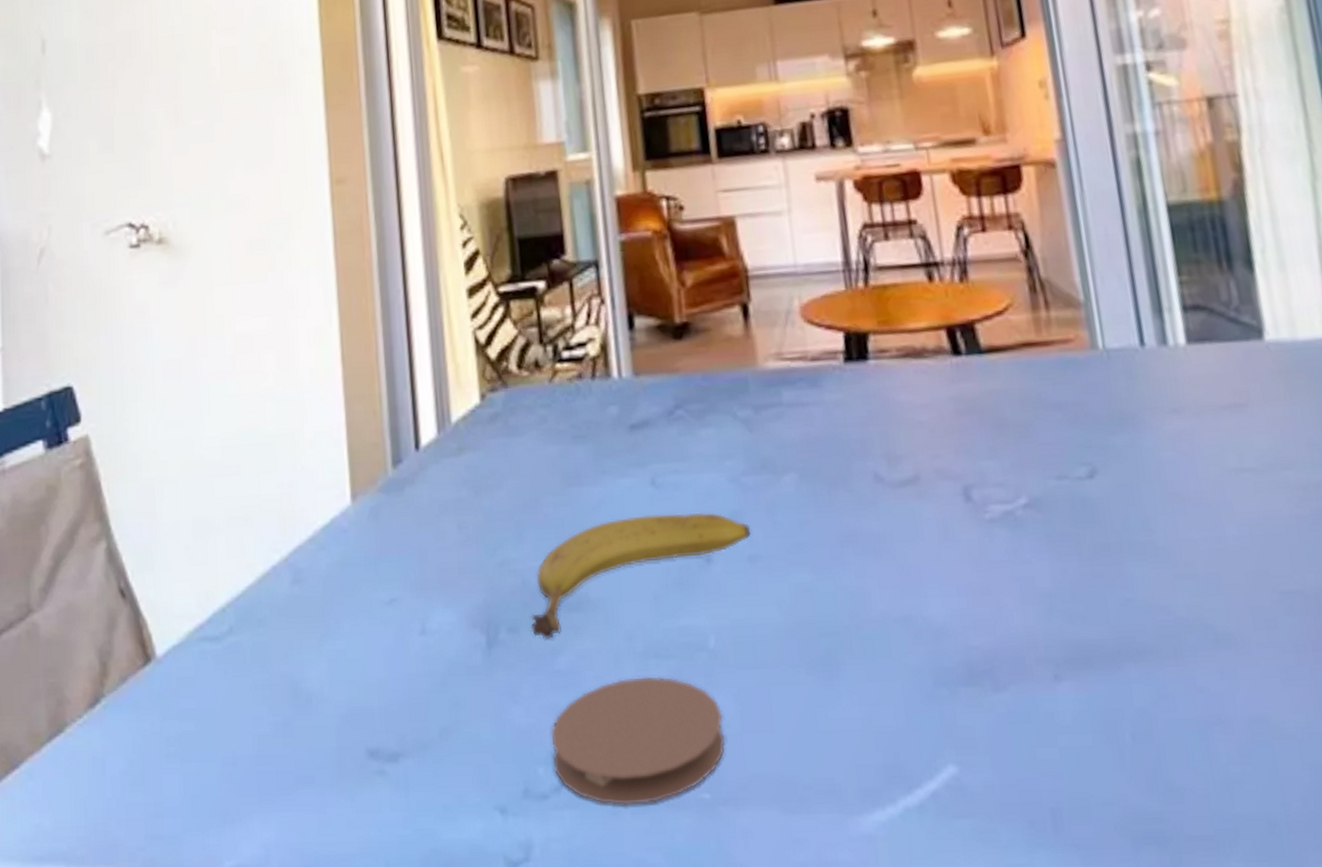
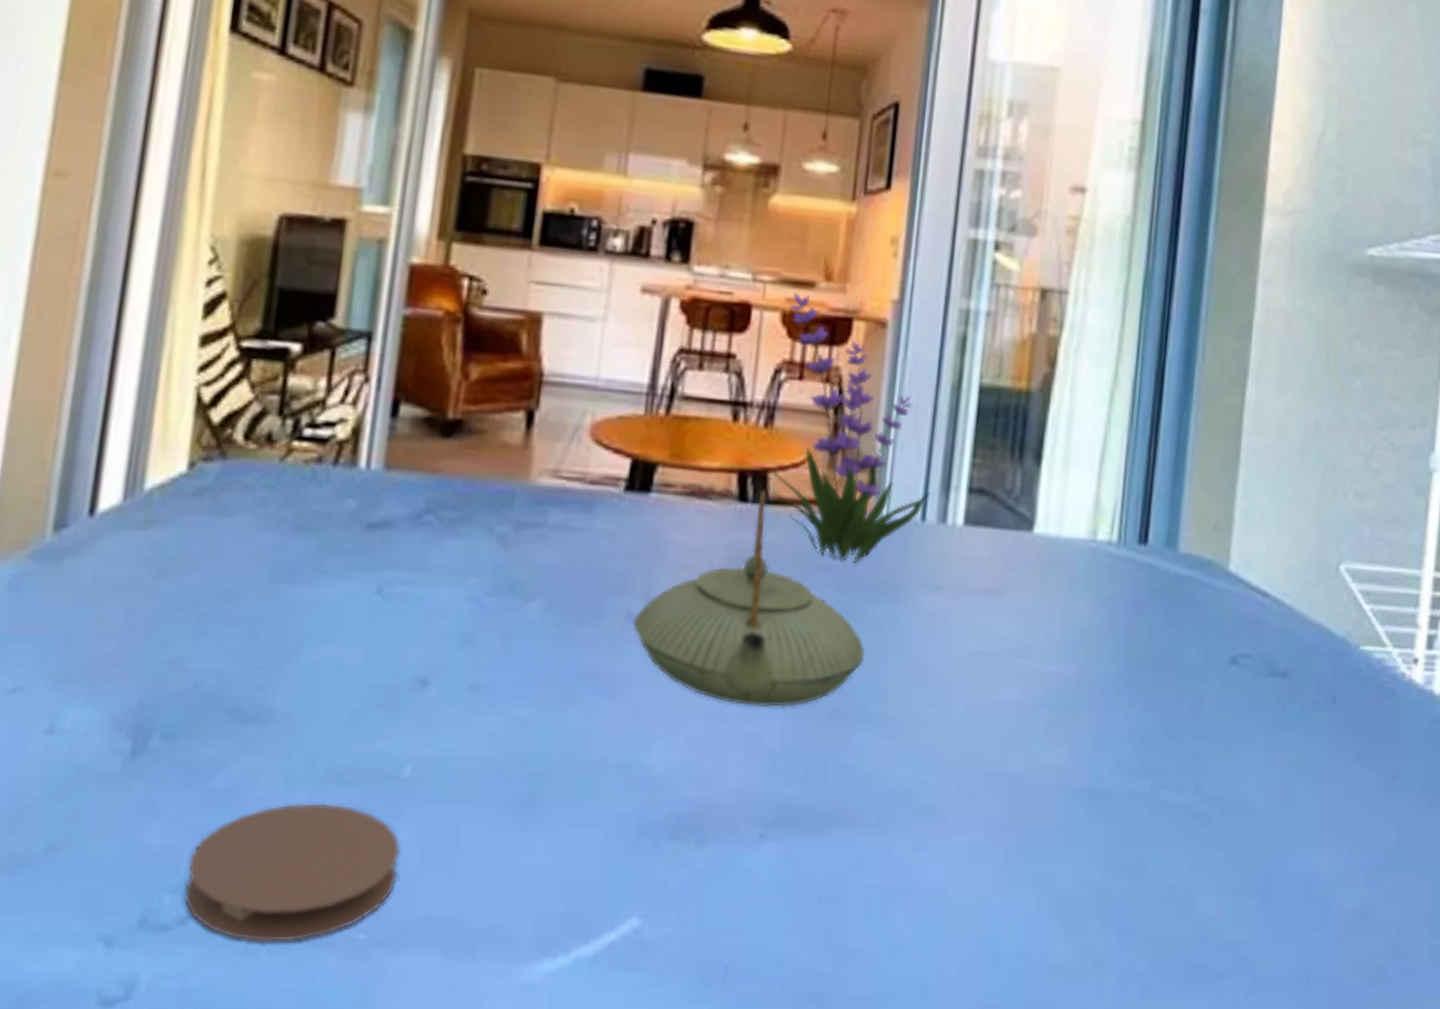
fruit: present [530,512,751,639] -> none [191,625,480,752]
teapot: none [881,341,1117,550] -> present [633,490,866,708]
plant: none [956,152,1144,399] -> present [769,293,931,565]

